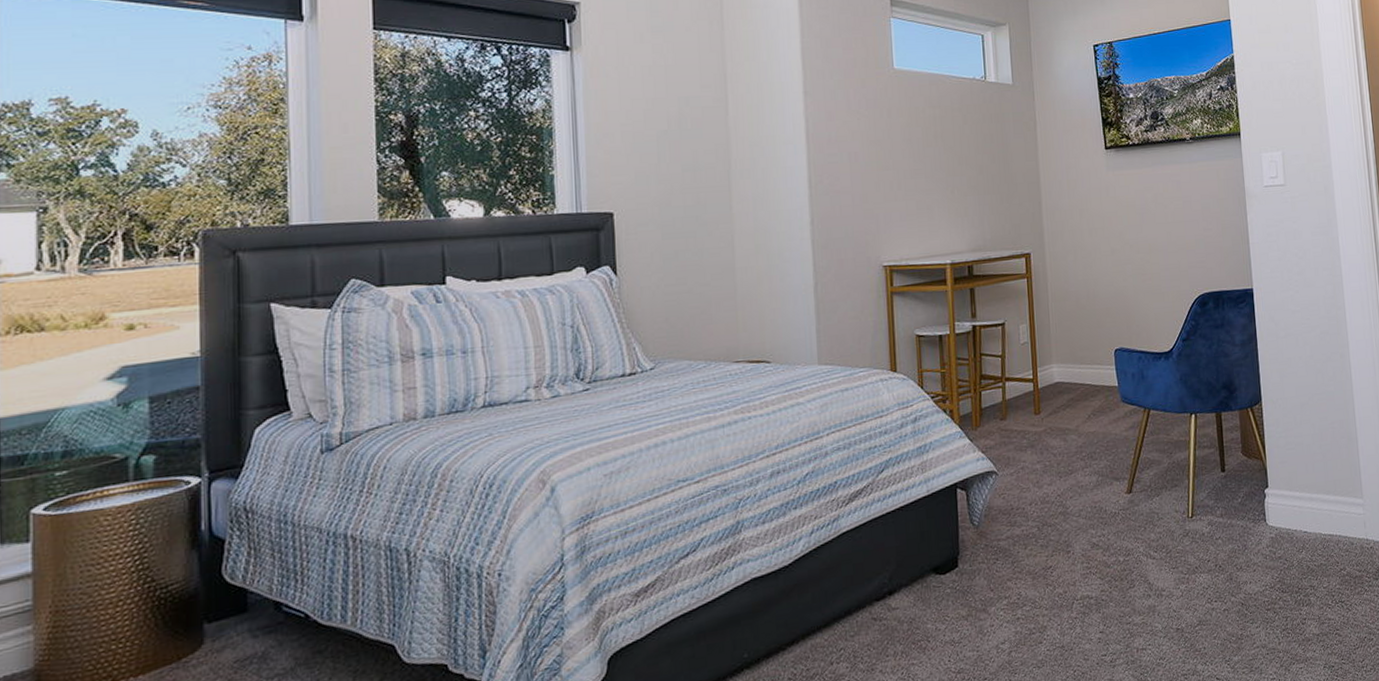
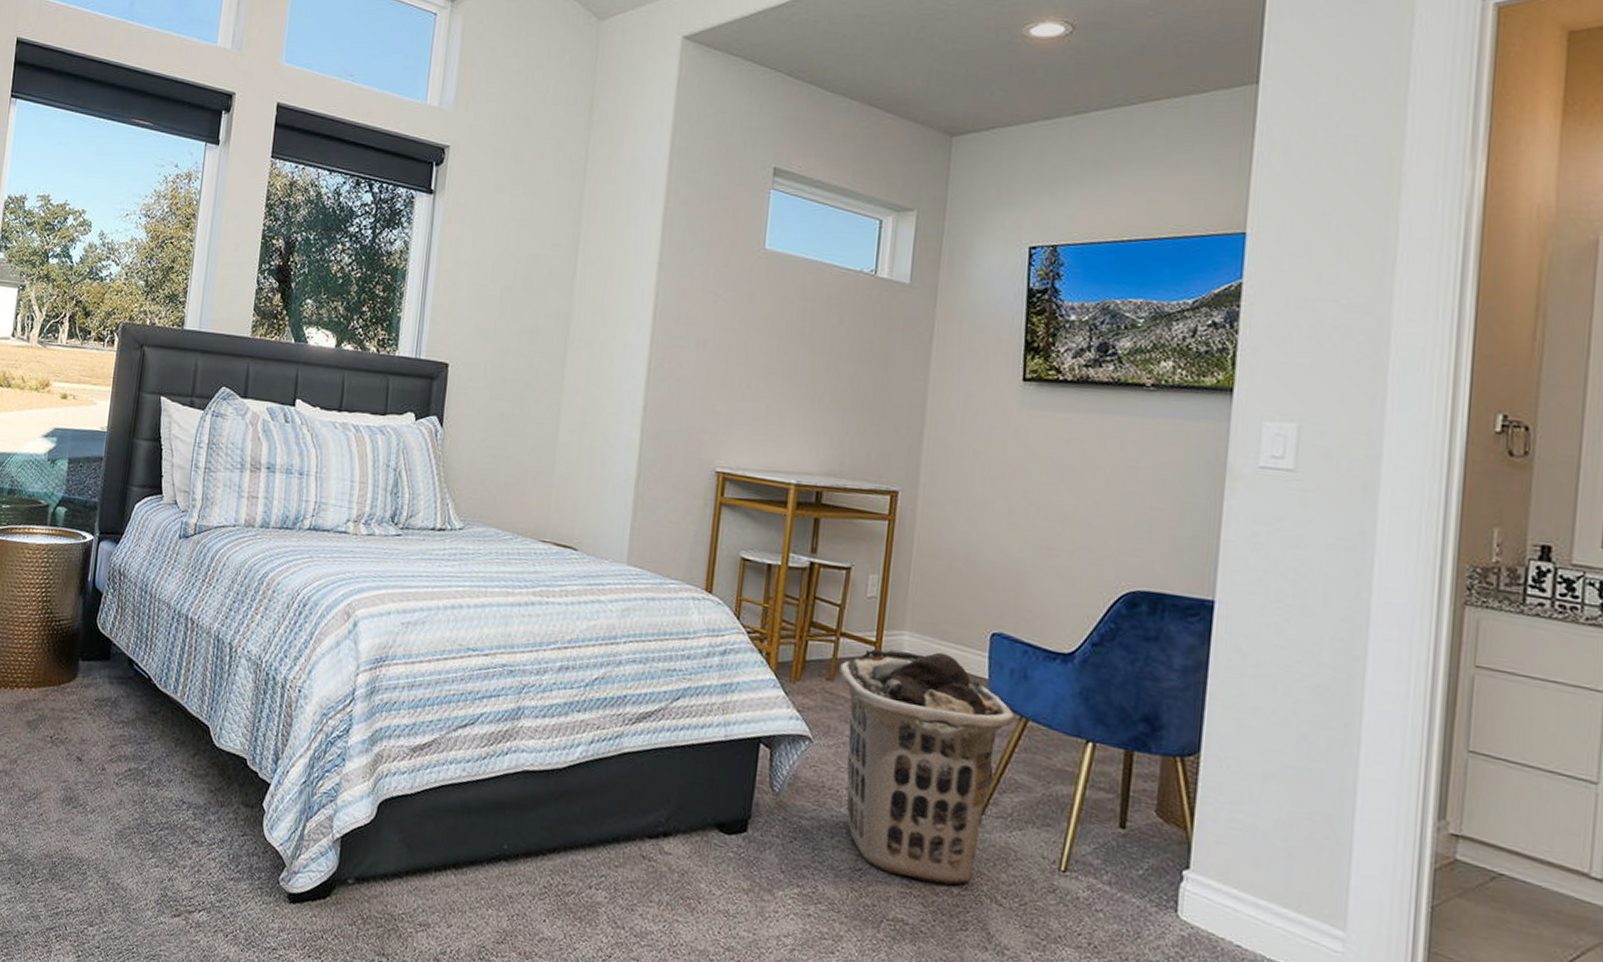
clothes hamper: none [1009,374,1141,562] -> present [839,649,1015,885]

